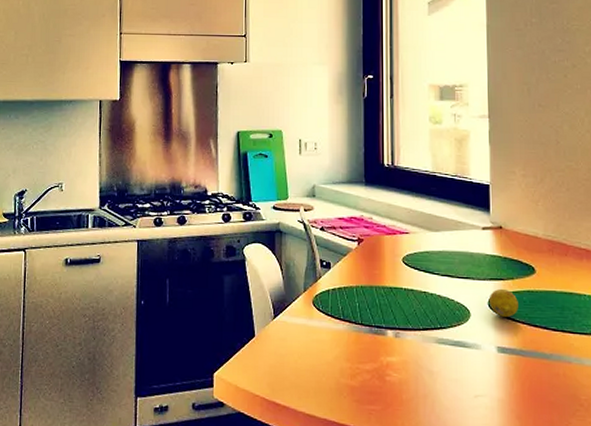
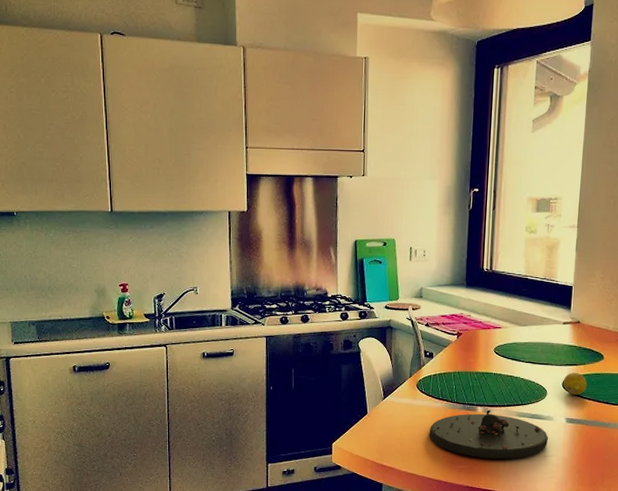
plate: none [331,334,478,399] -> present [429,409,549,459]

